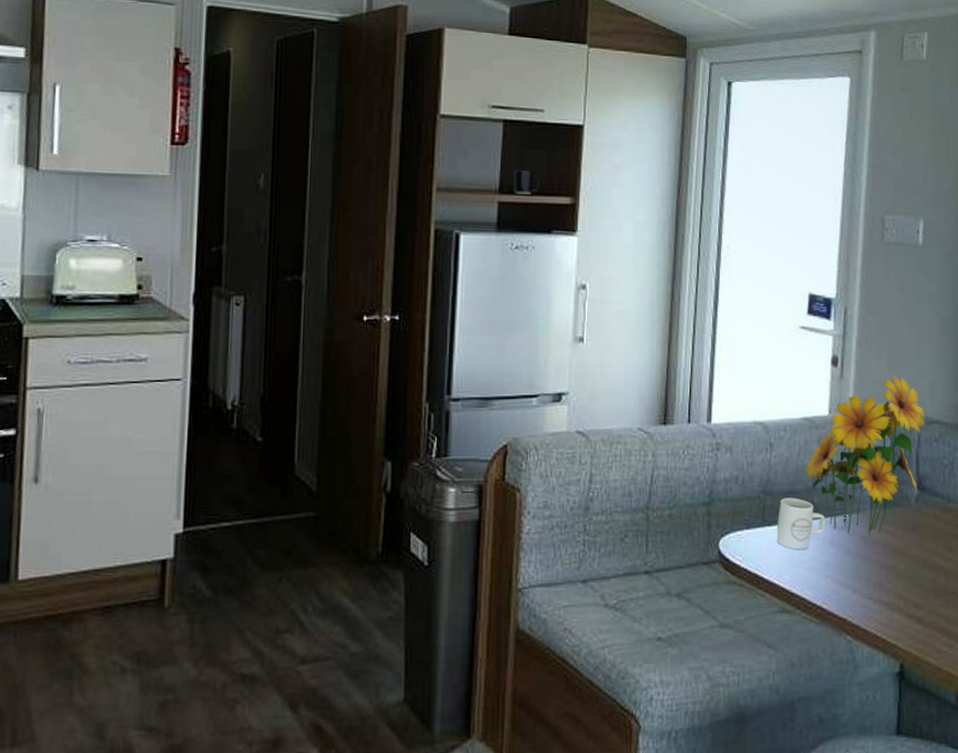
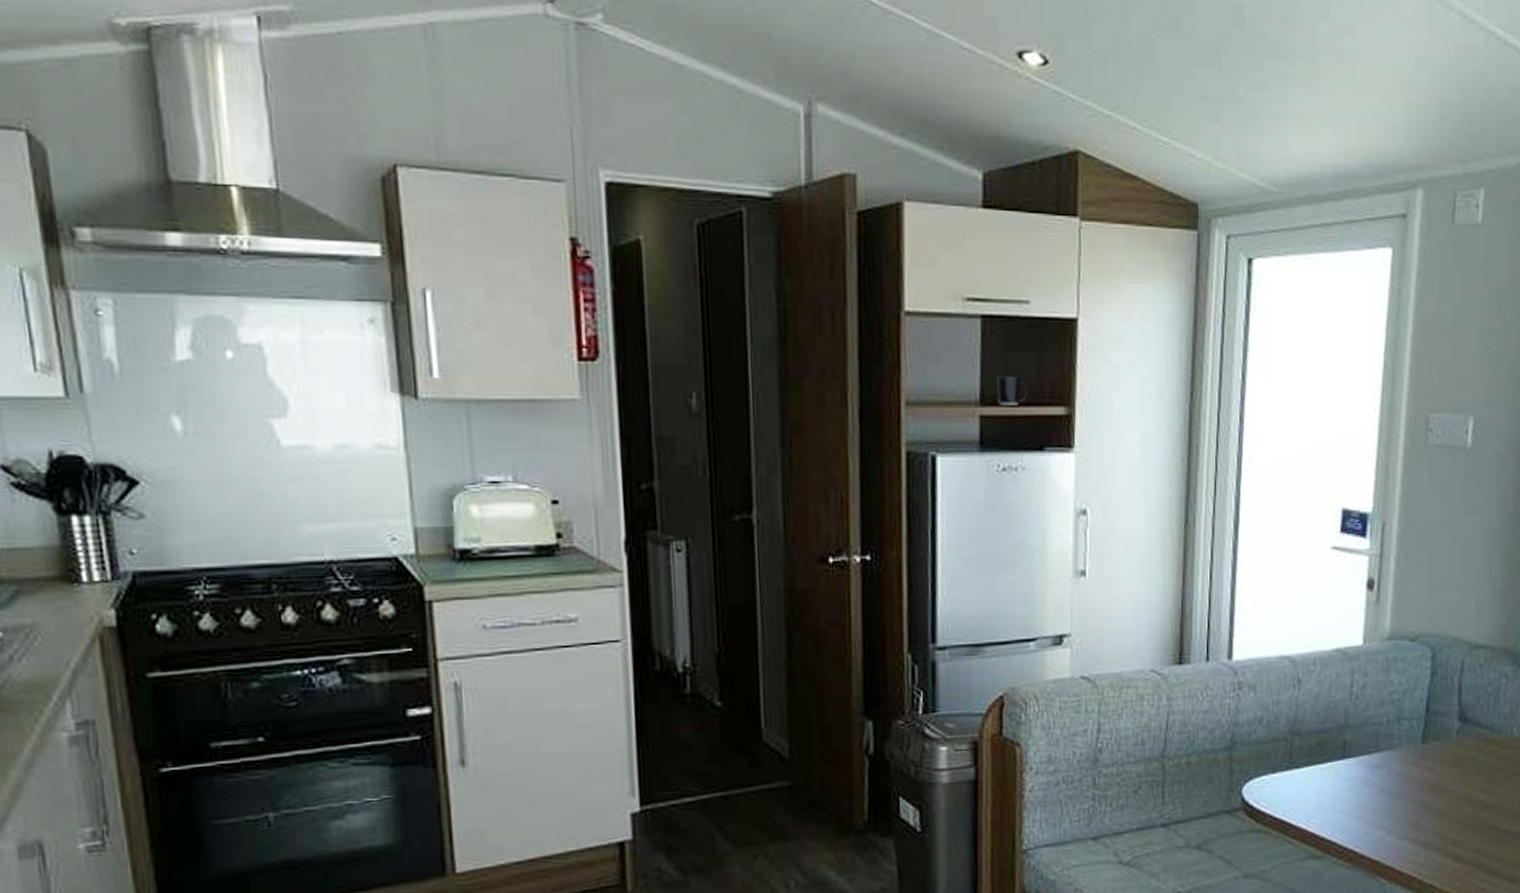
mug: present [777,498,826,551] -> none [1306,737,1359,793]
flower bouquet: present [805,374,926,535] -> none [1336,596,1470,773]

